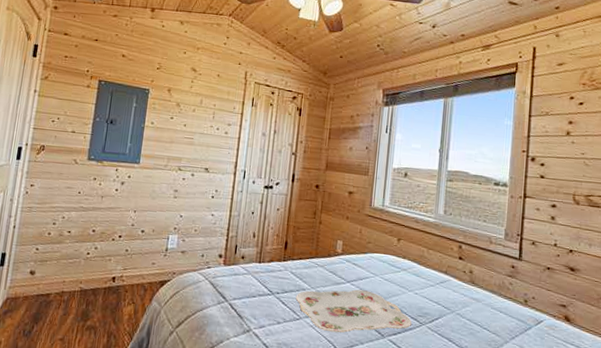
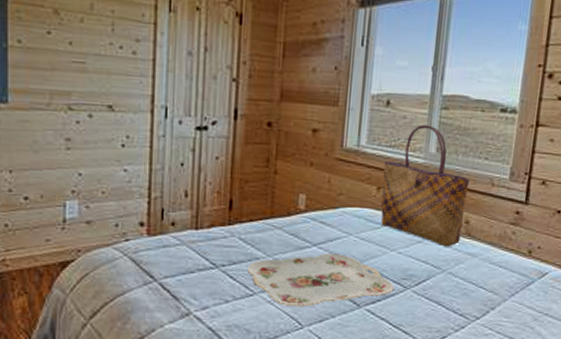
tote bag: none [400,192,472,292] -> present [380,124,470,247]

